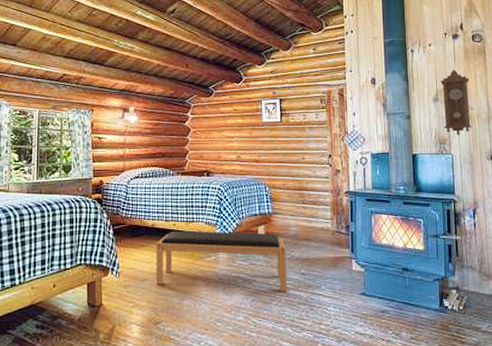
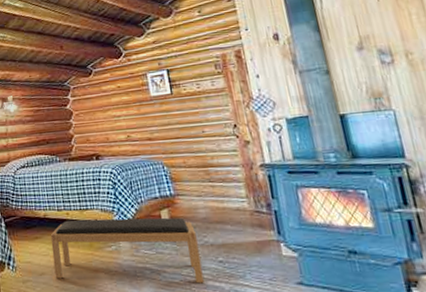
pendulum clock: present [440,70,472,136] -> none [363,11,416,87]

